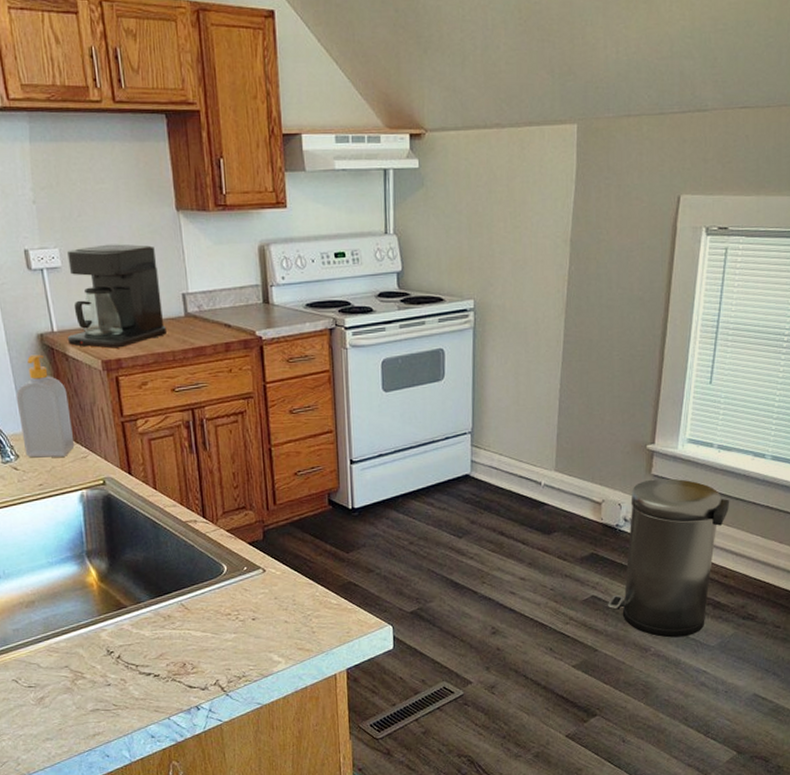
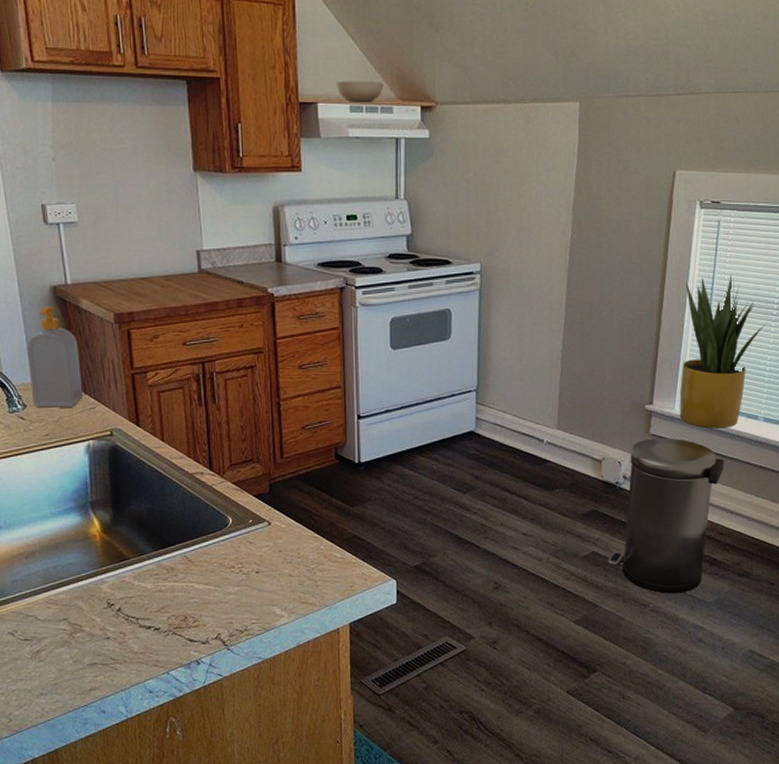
coffee maker: present [67,244,166,349] -> none [81,201,180,302]
bowl: none [320,108,370,133] -> present [336,81,383,103]
planter: none [682,305,775,469] -> present [679,274,766,429]

